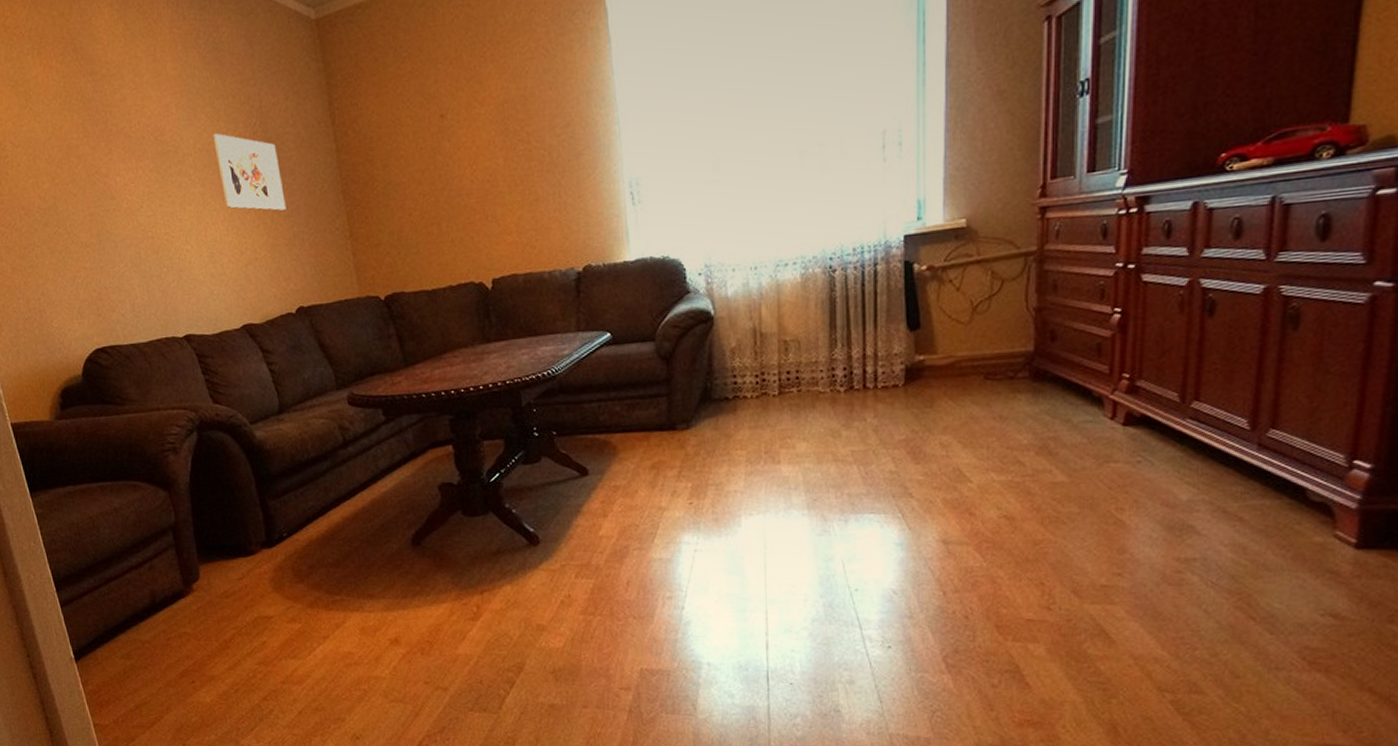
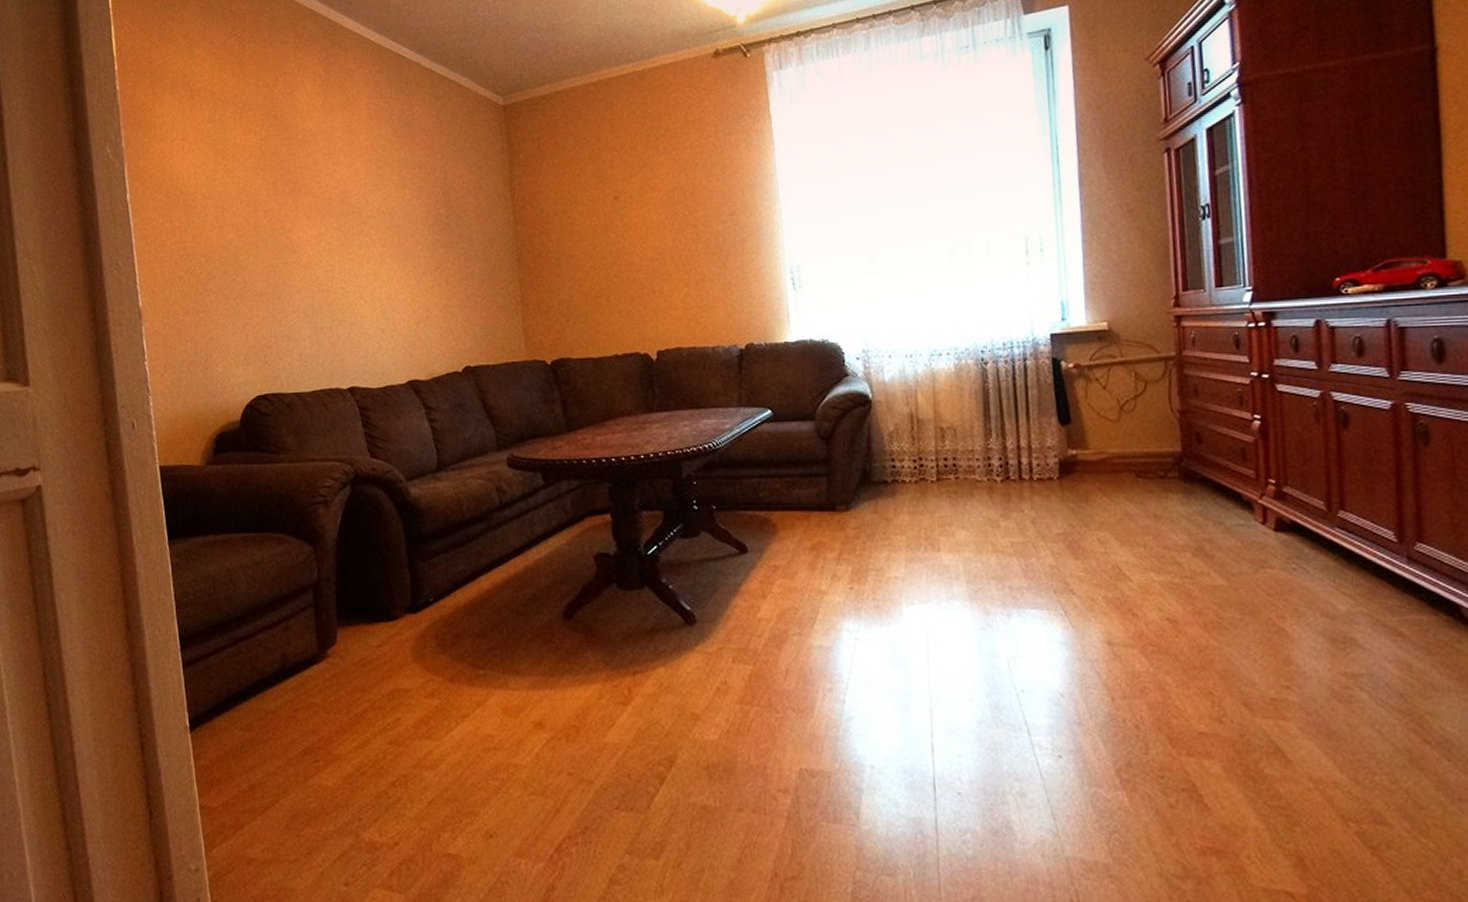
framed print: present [212,133,287,211] -> none [397,200,462,274]

